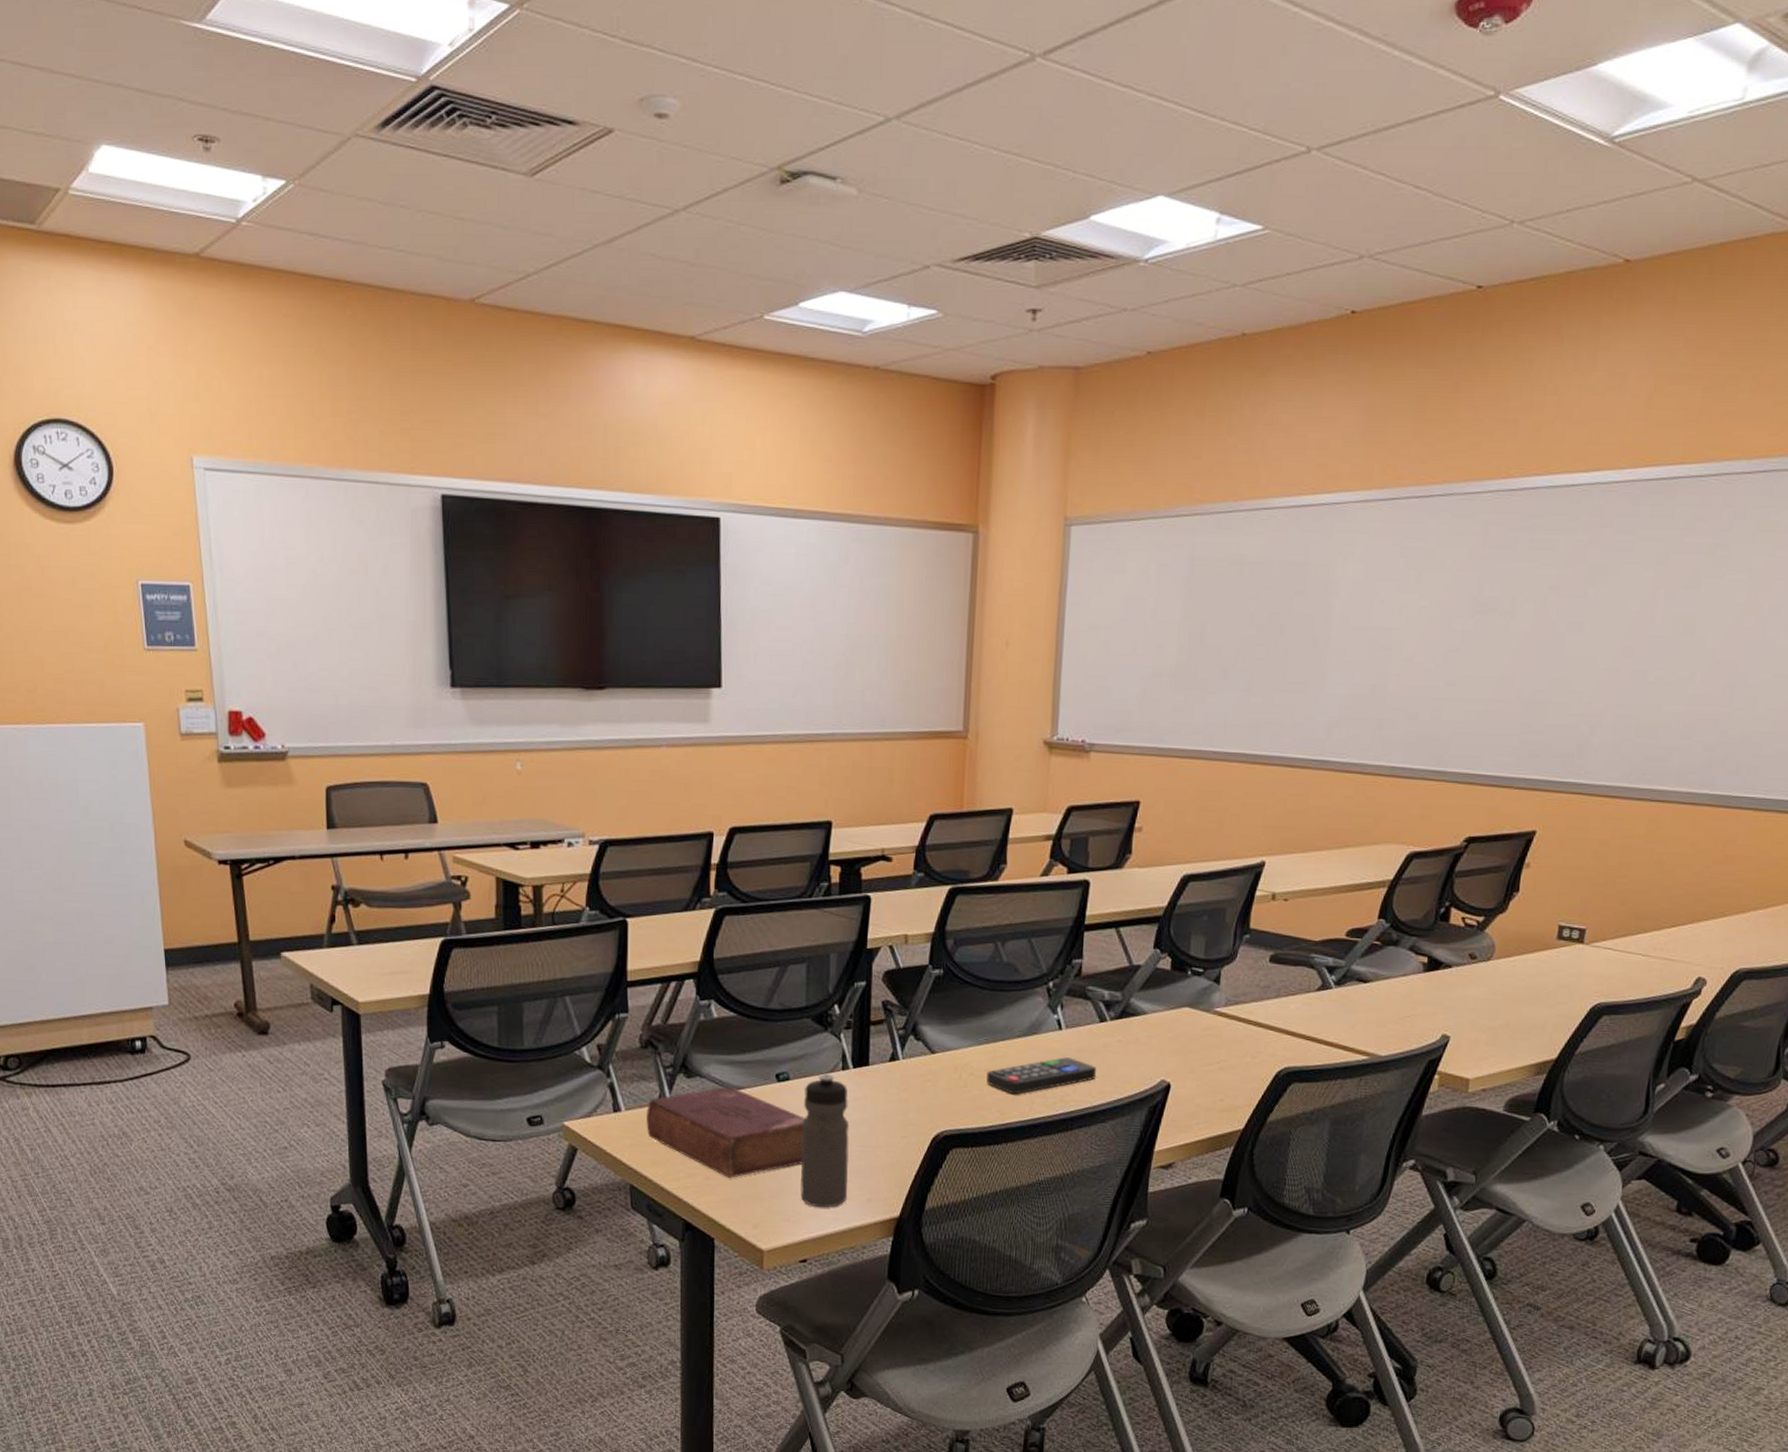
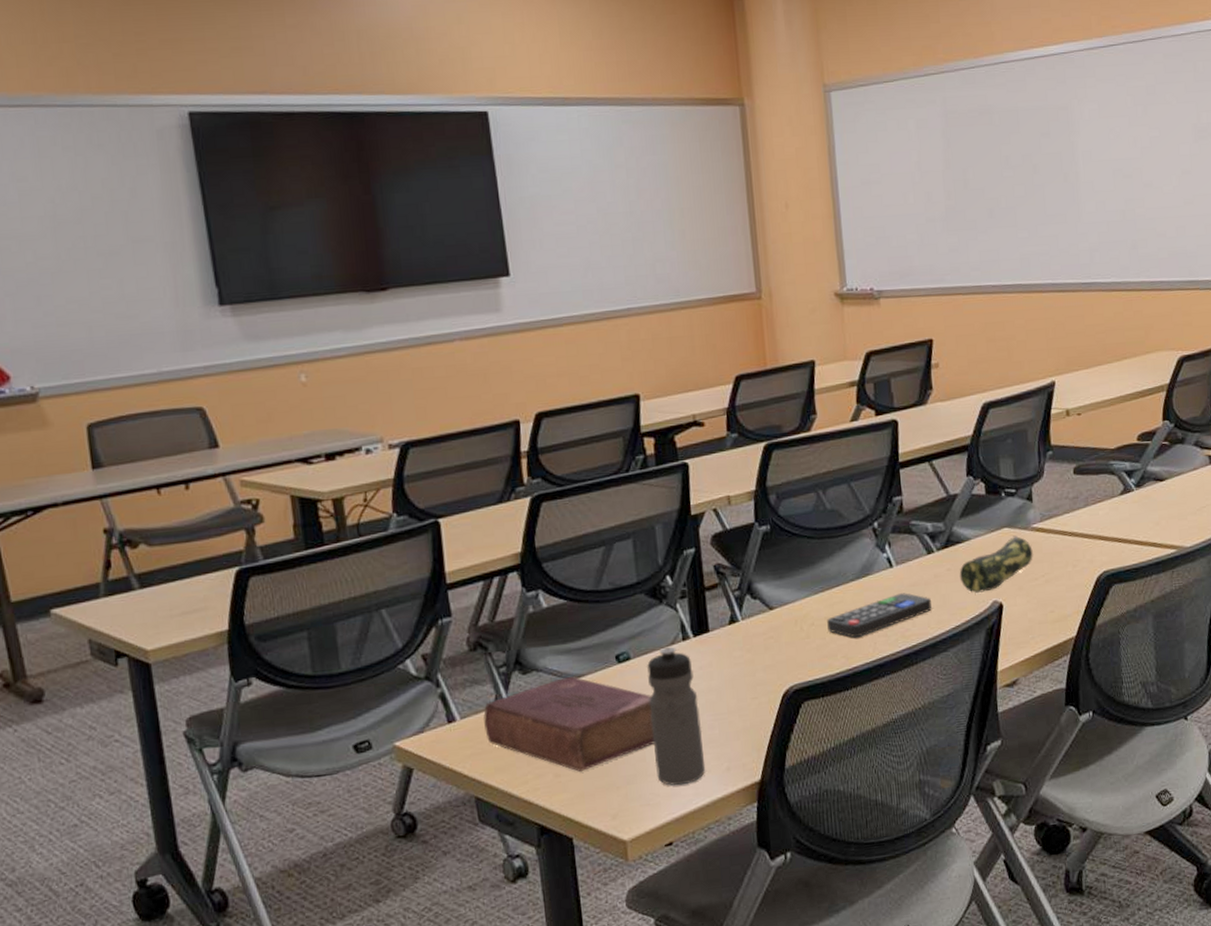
pencil case: none [1129,1016,1212,1070] -> present [959,535,1033,593]

